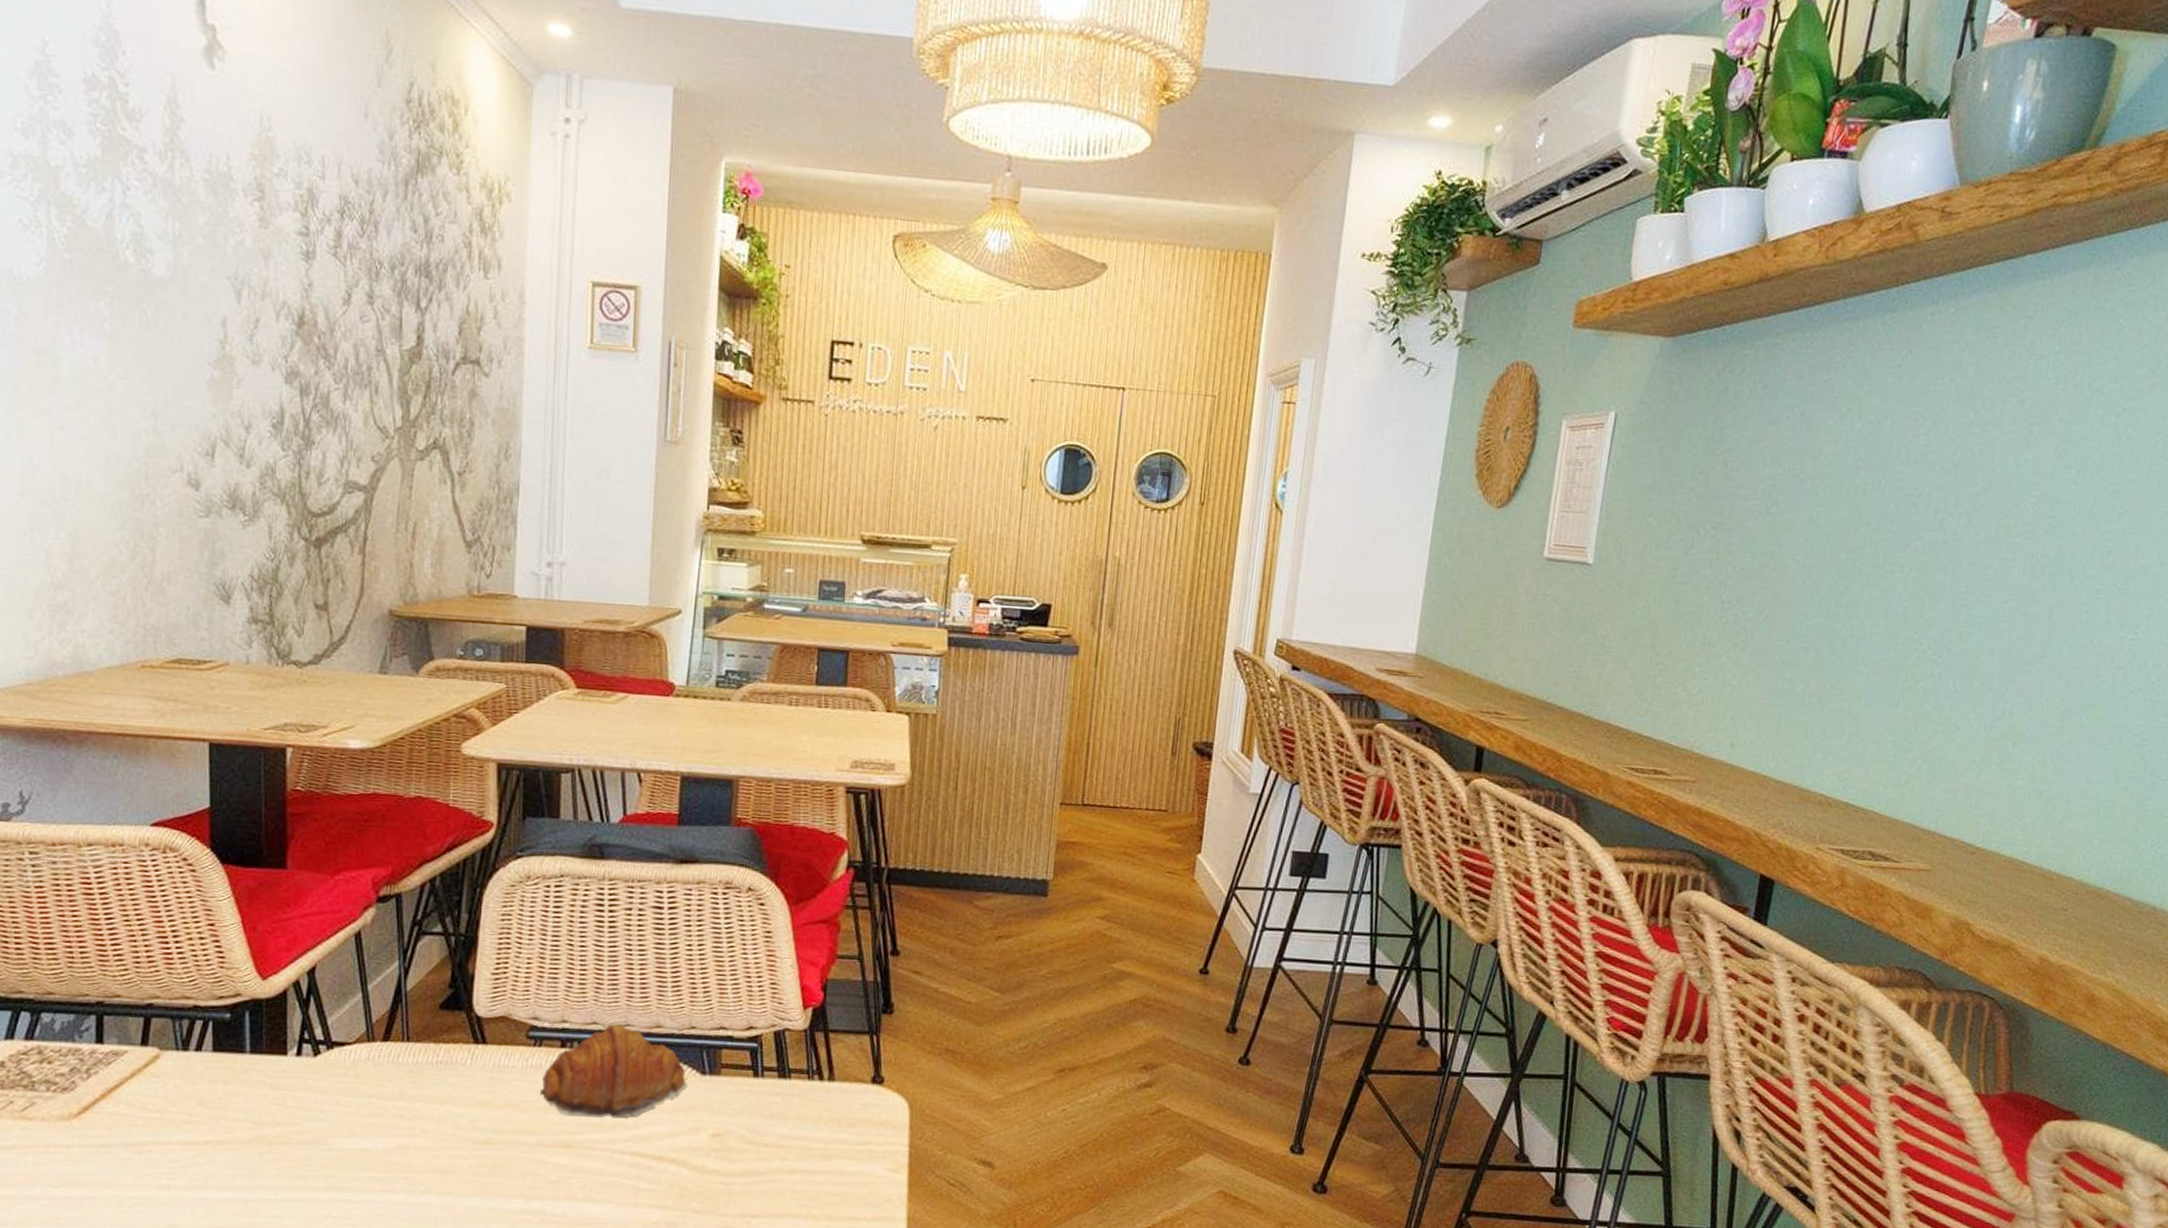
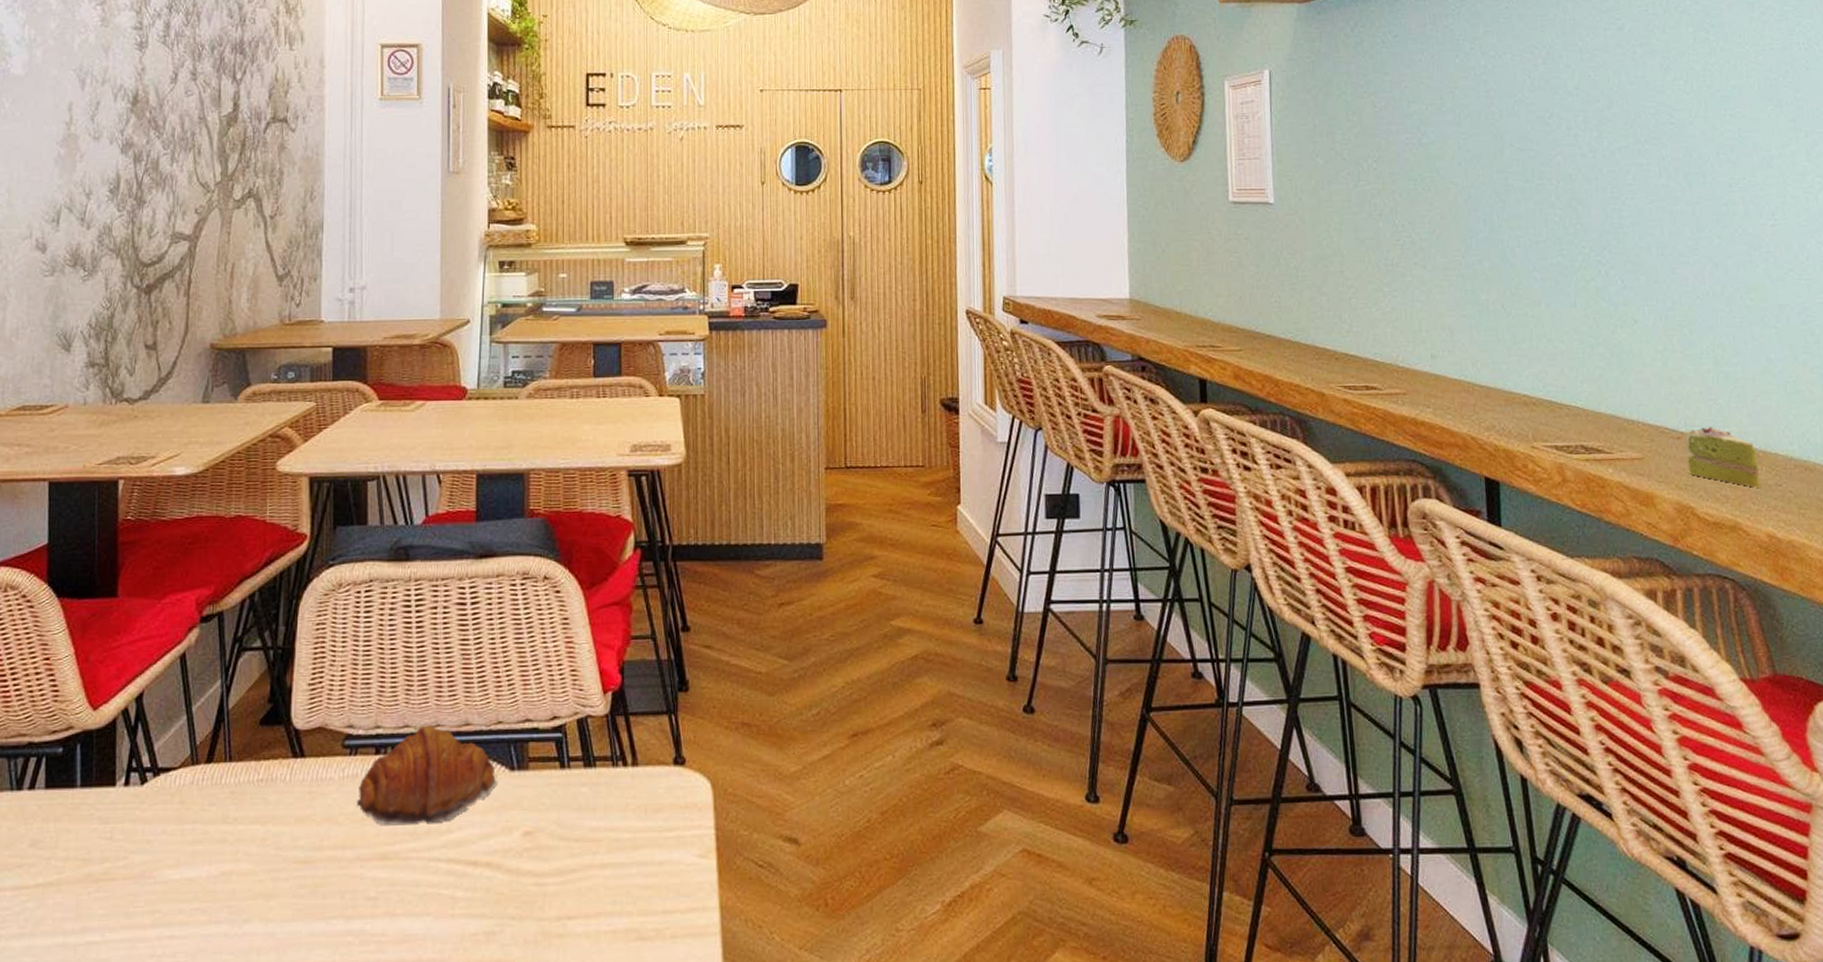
cake slice: none [1974,844,2051,911] -> present [1685,427,1761,489]

